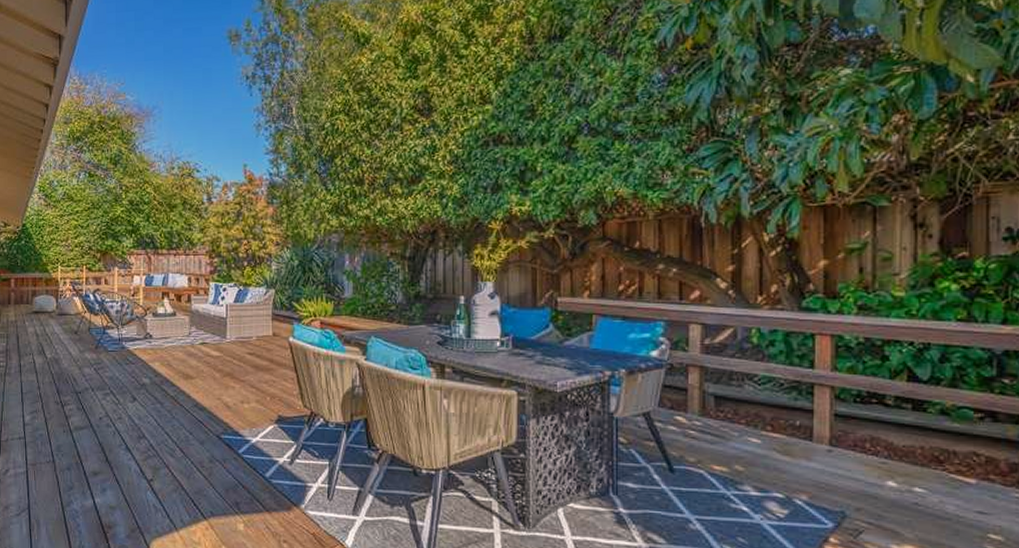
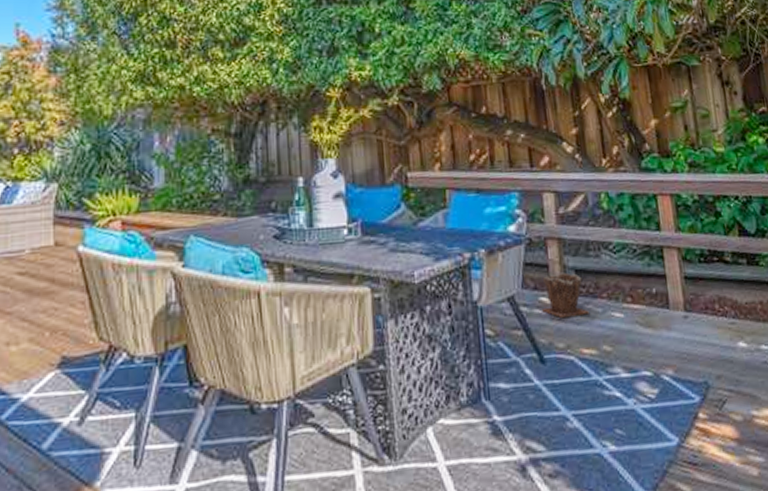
plant pot: none [676,397,724,436] -> present [542,272,589,318]

